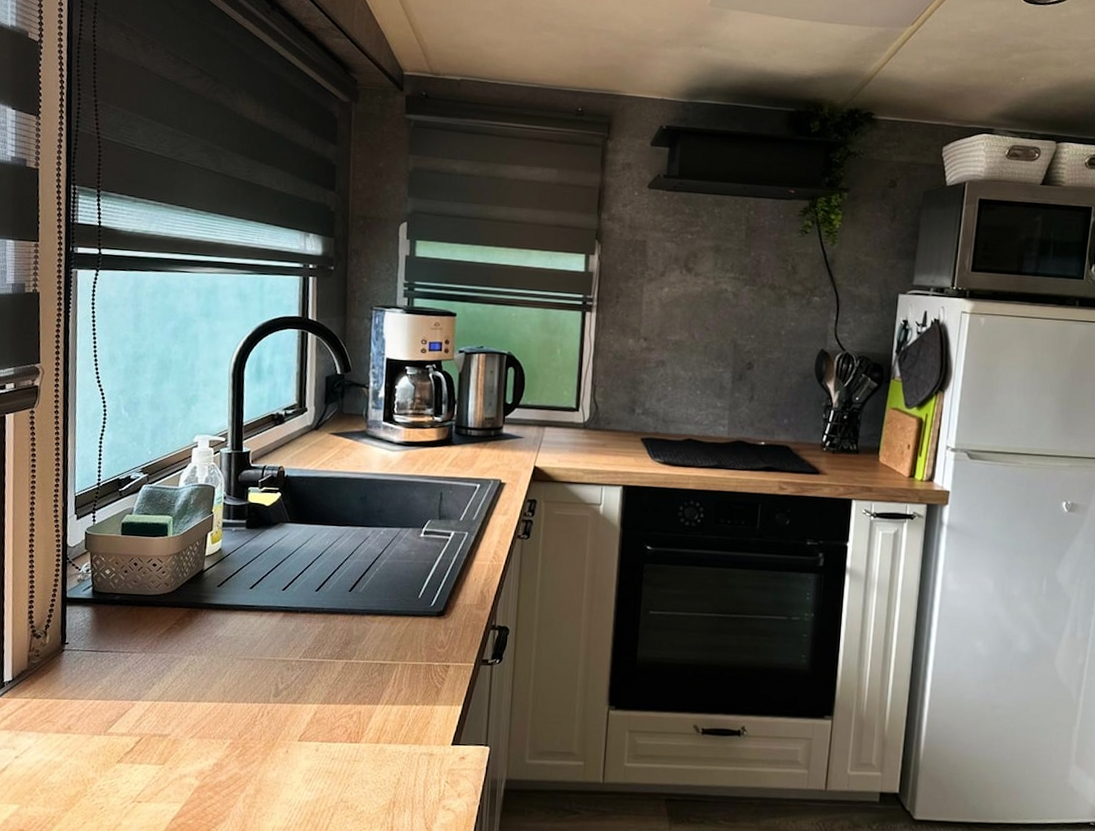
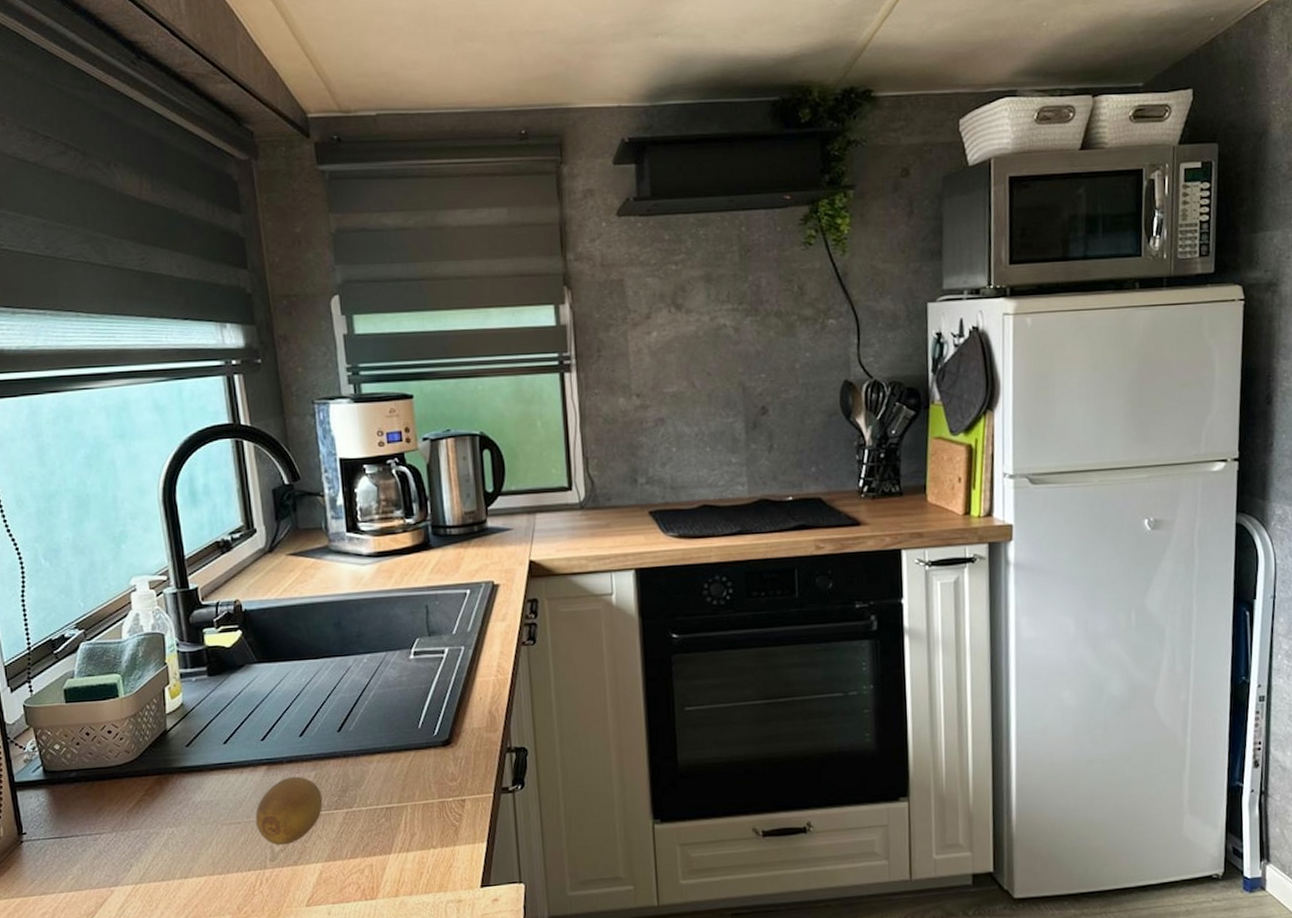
fruit: none [266,625,327,685] -> present [255,776,323,846]

